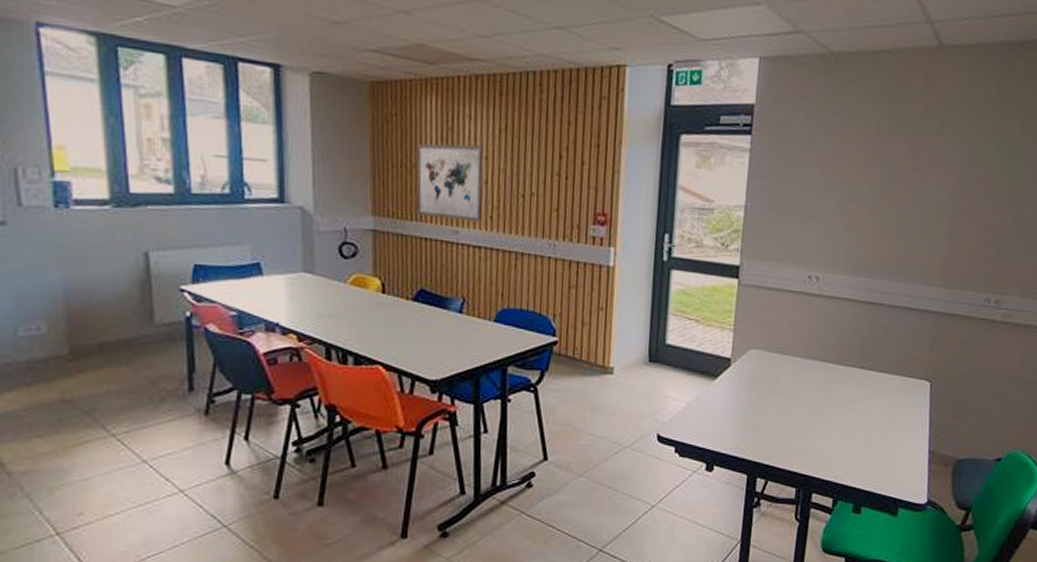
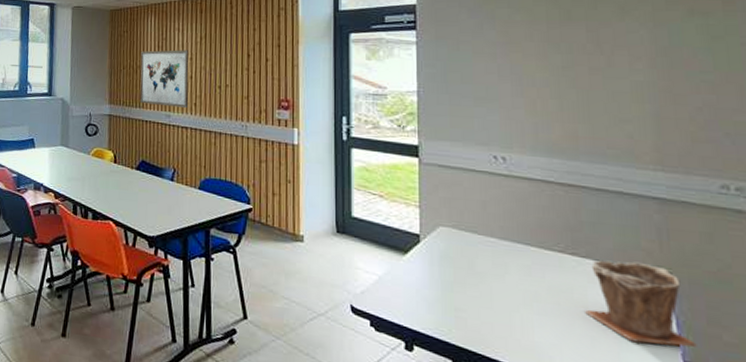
plant pot: none [863,370,941,440] -> present [585,260,697,347]

